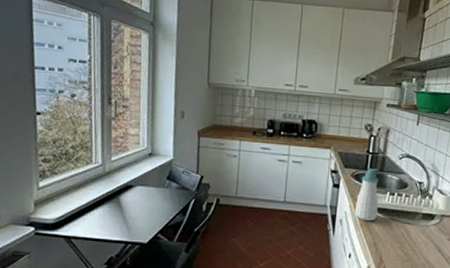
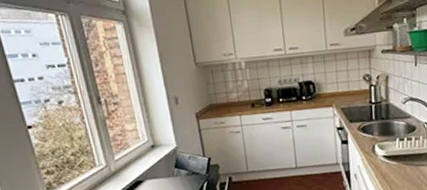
soap bottle: present [355,168,379,222] -> none [367,117,391,171]

